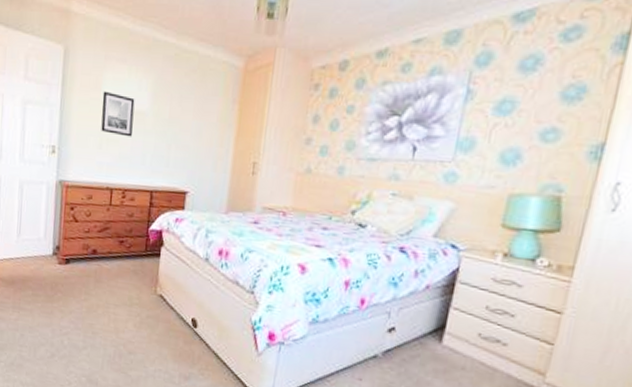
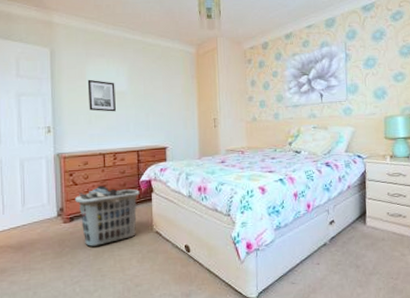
clothes hamper: none [73,227,147,298] -> present [74,185,140,247]

